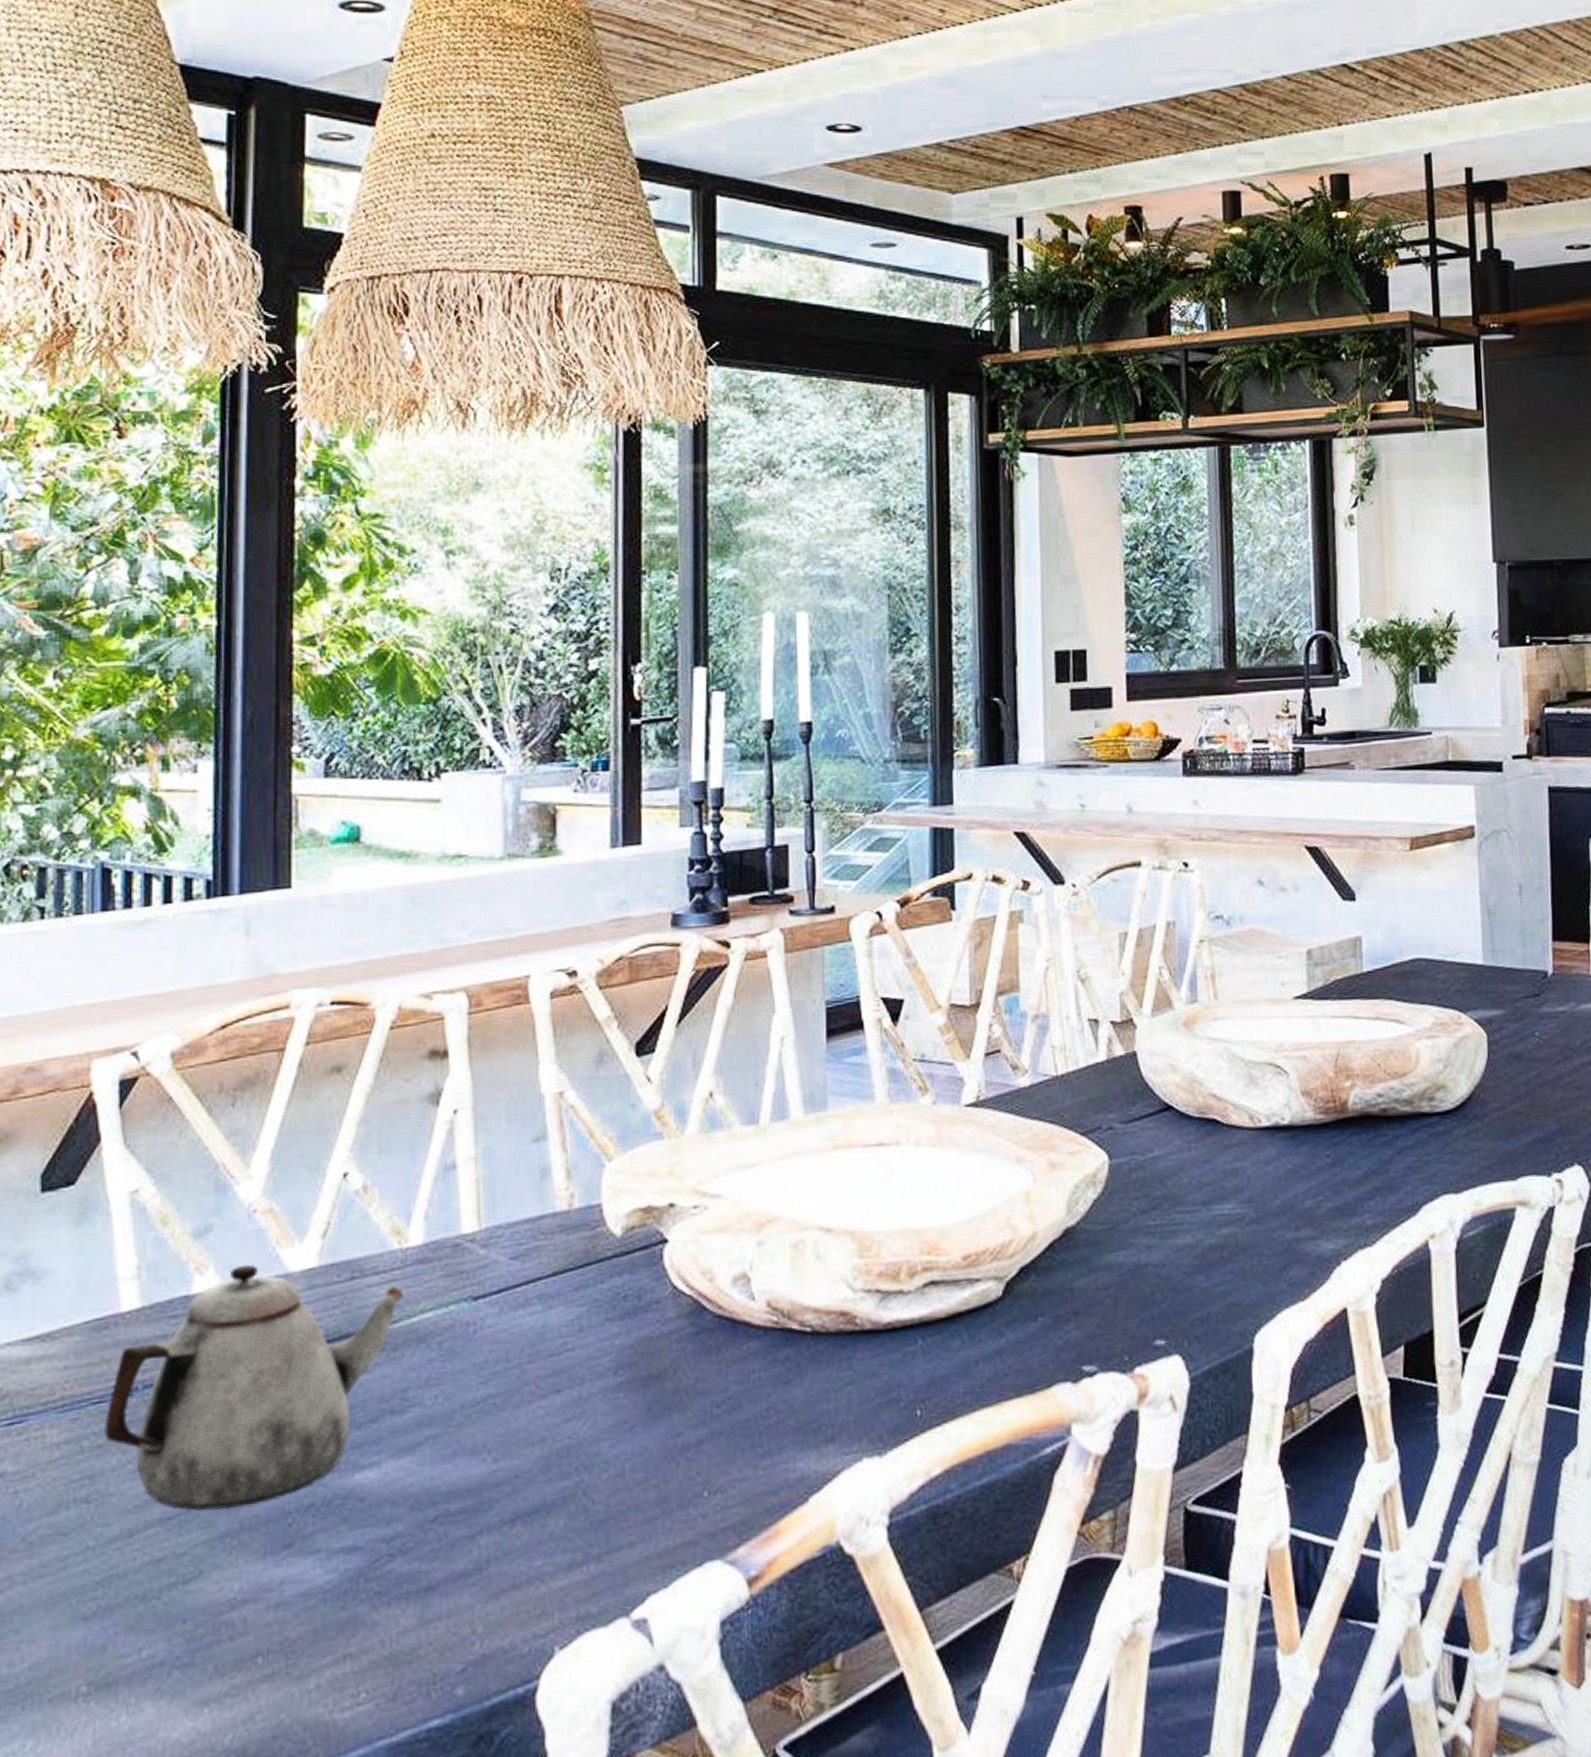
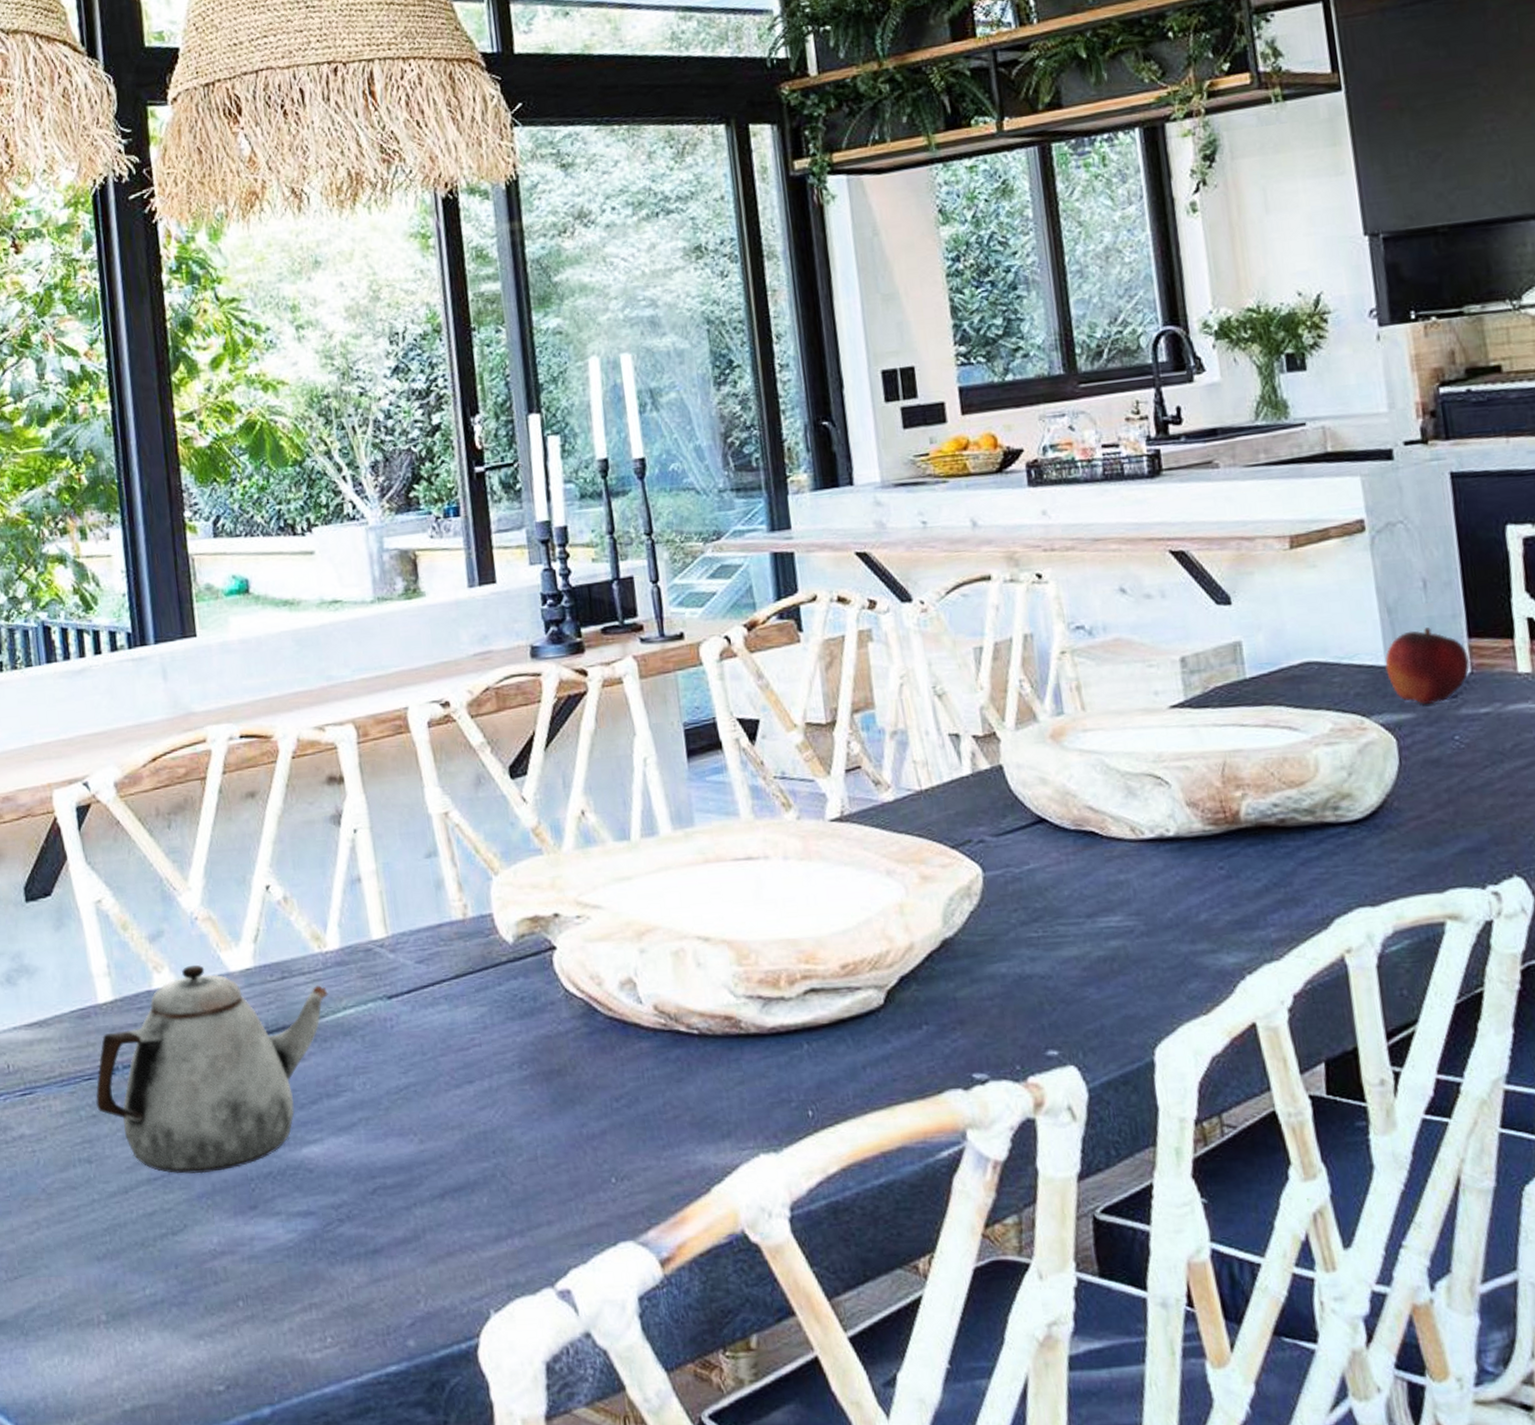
fruit: none [1482,930,1553,1002] -> present [1385,628,1470,704]

